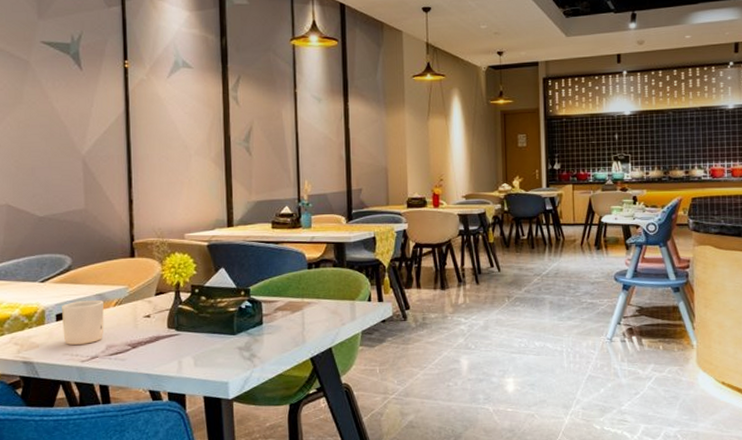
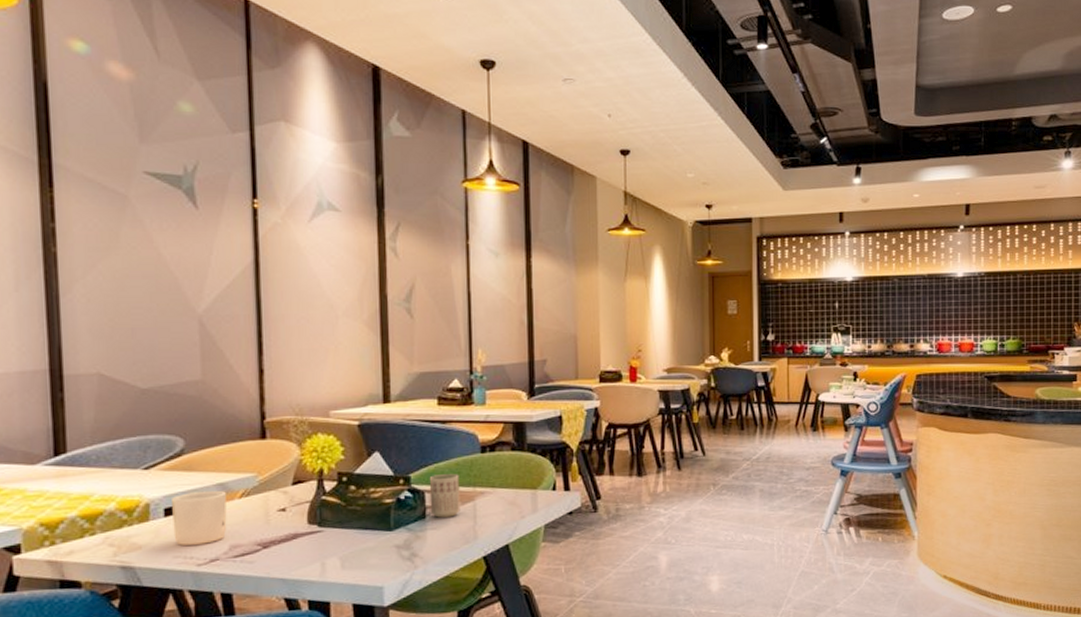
cup: none [265,286,291,324] -> present [429,473,460,518]

